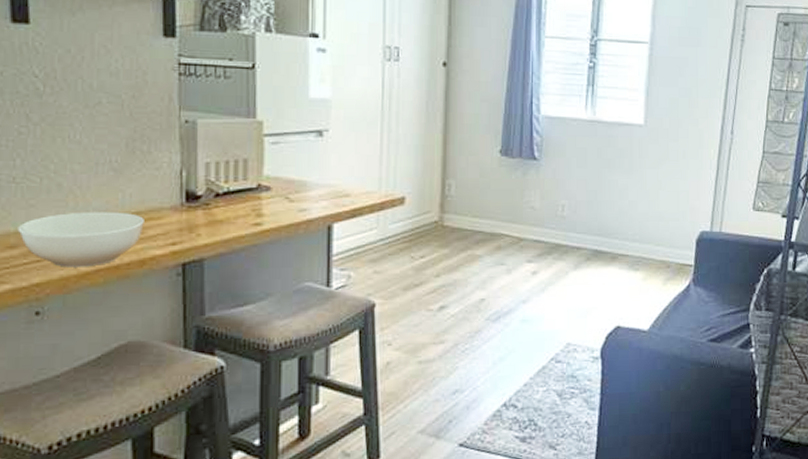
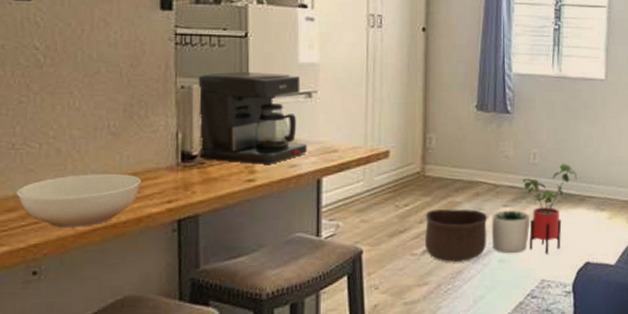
coffee maker: none [202,106,317,208] -> present [197,71,307,165]
basket: none [442,262,511,320] -> present [425,209,488,262]
planter: none [514,266,557,314] -> present [492,210,530,254]
house plant: none [549,216,609,316] -> present [522,163,577,254]

